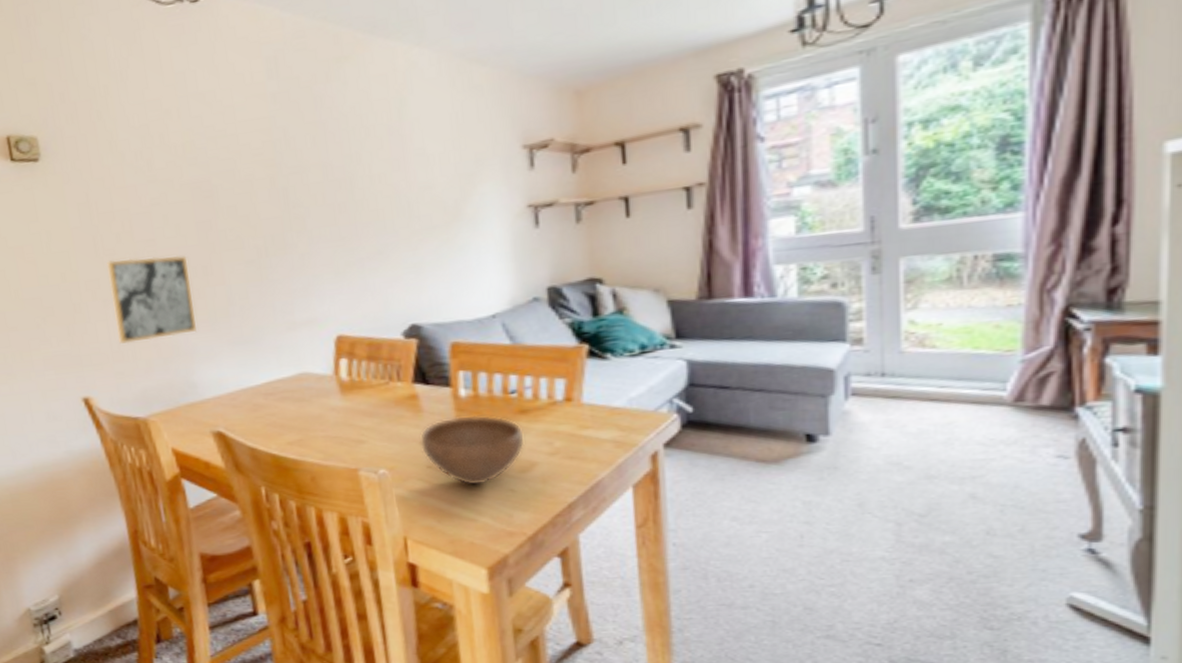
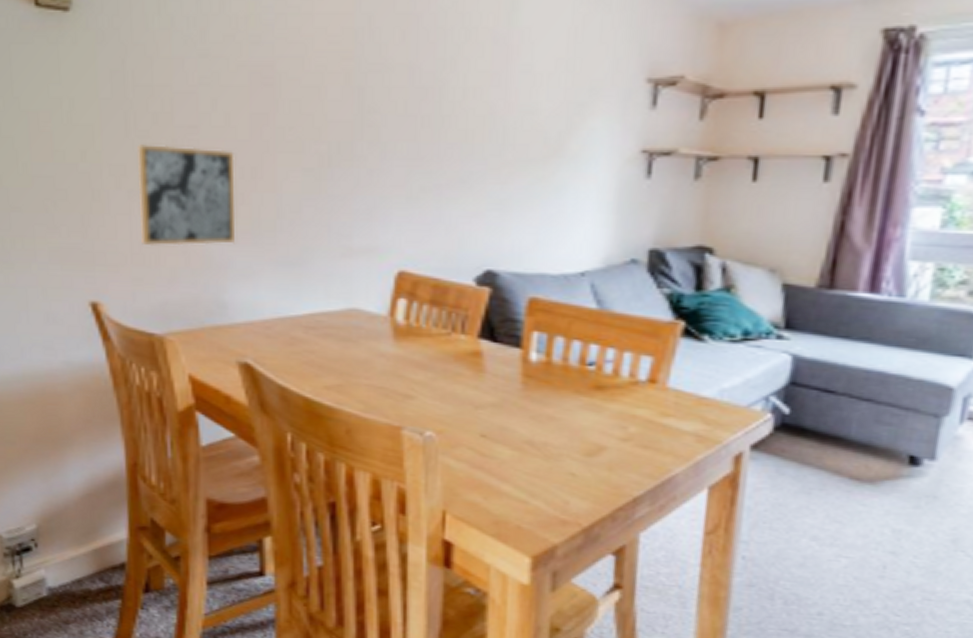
bowl: present [419,415,526,486] -> none [476,383,597,465]

